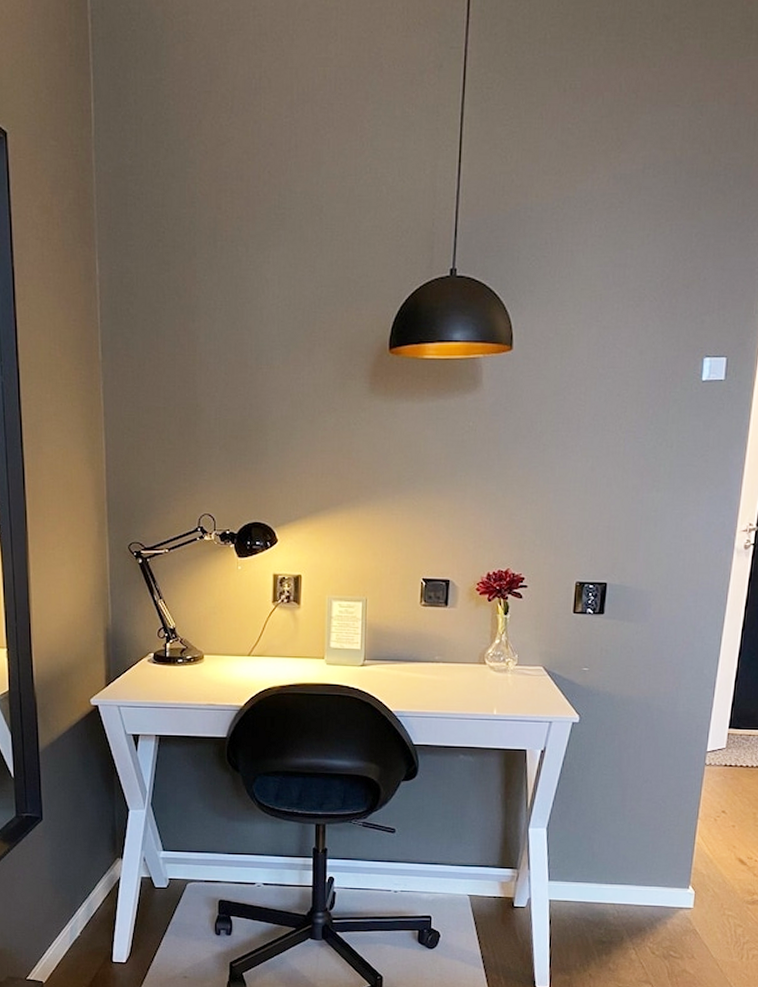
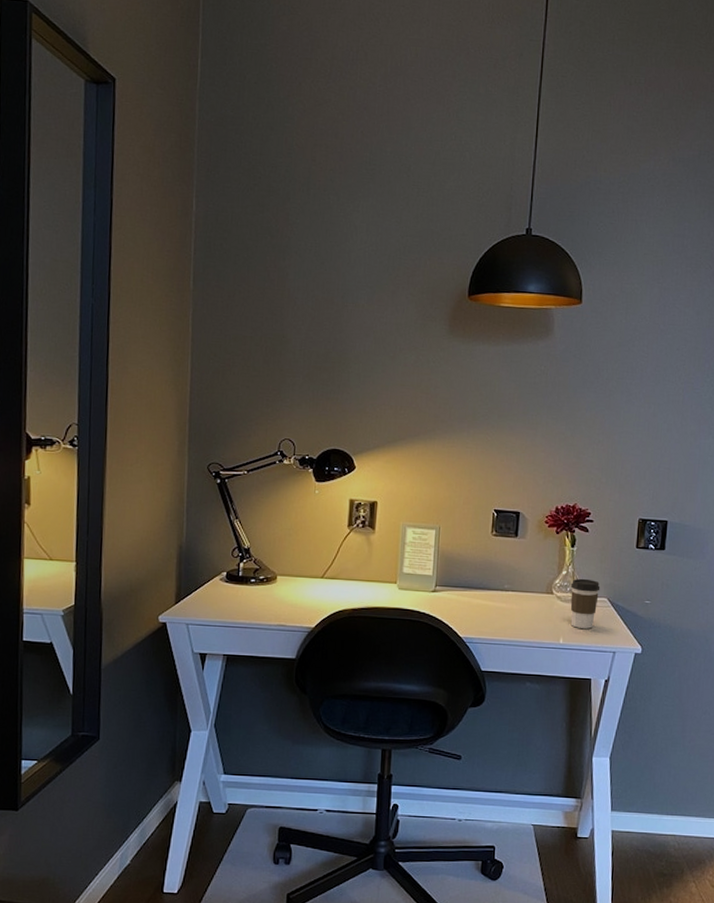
coffee cup: none [504,647,536,699] -> present [570,578,601,629]

